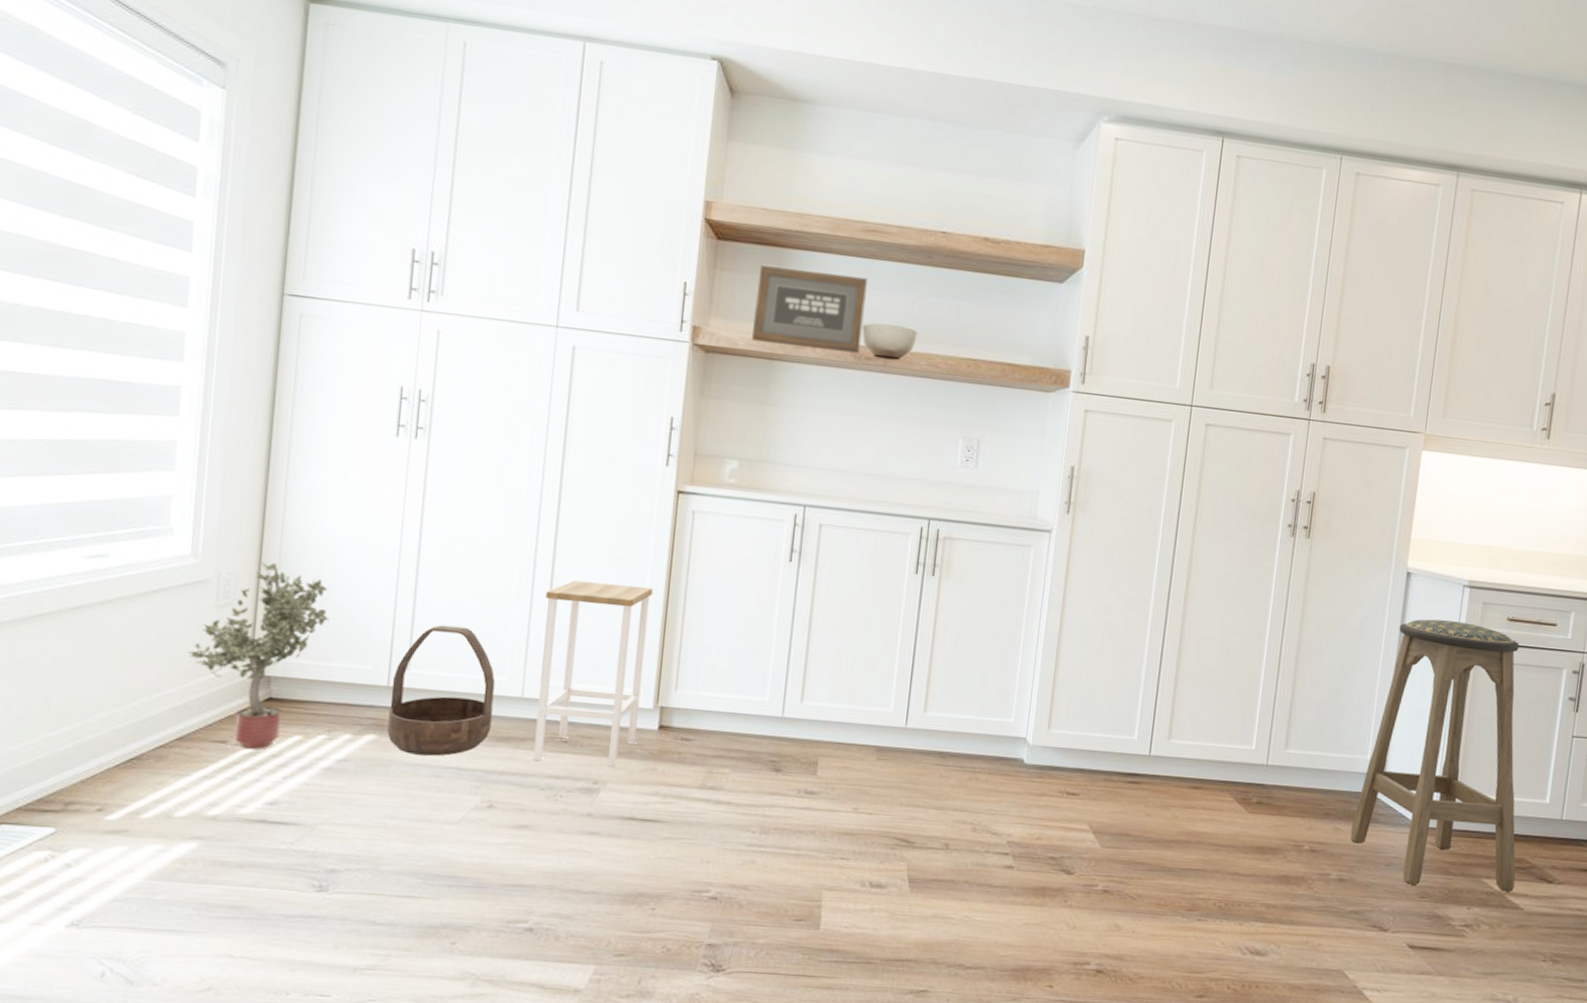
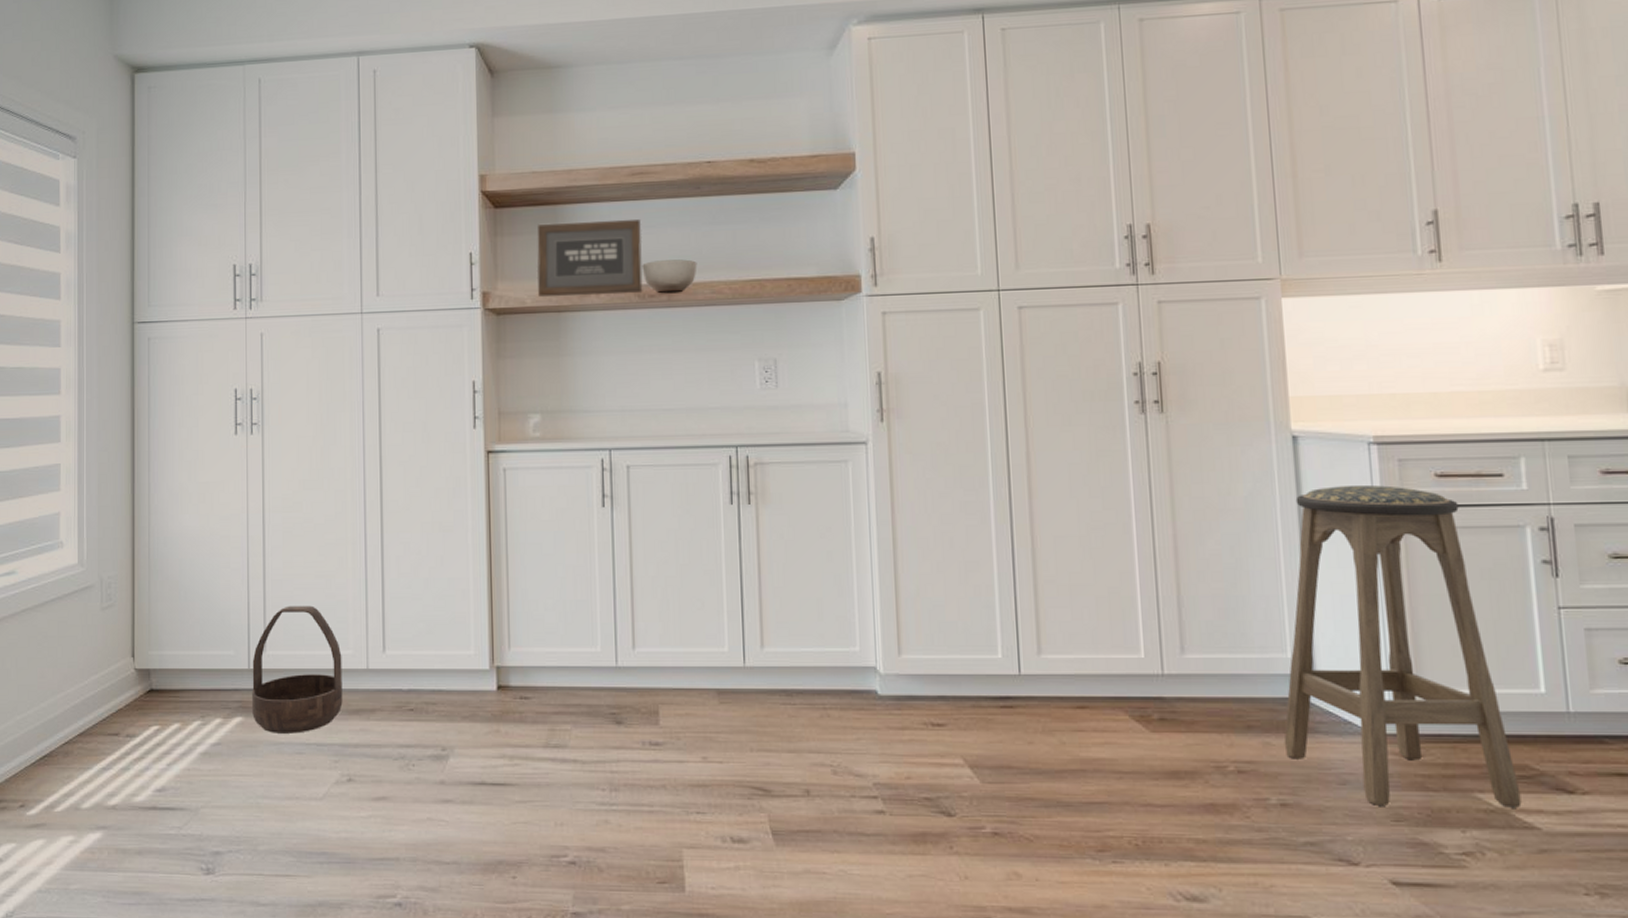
potted tree: present [187,561,330,750] -> none [81,563,194,740]
step stool: present [533,580,653,768] -> none [378,549,477,732]

